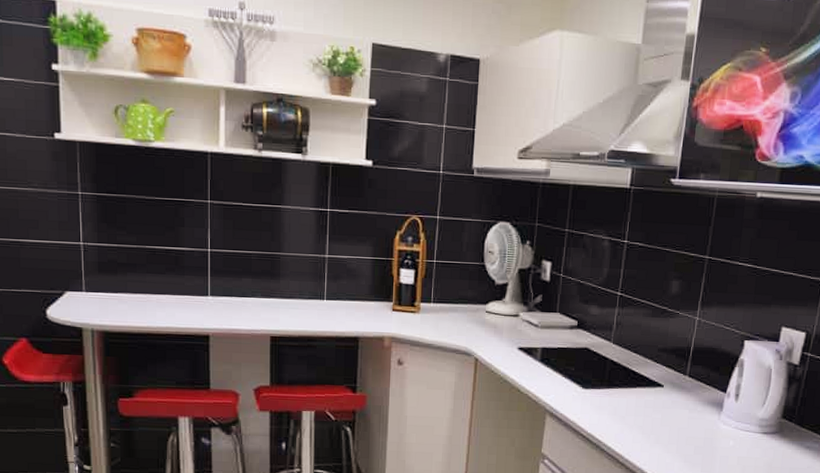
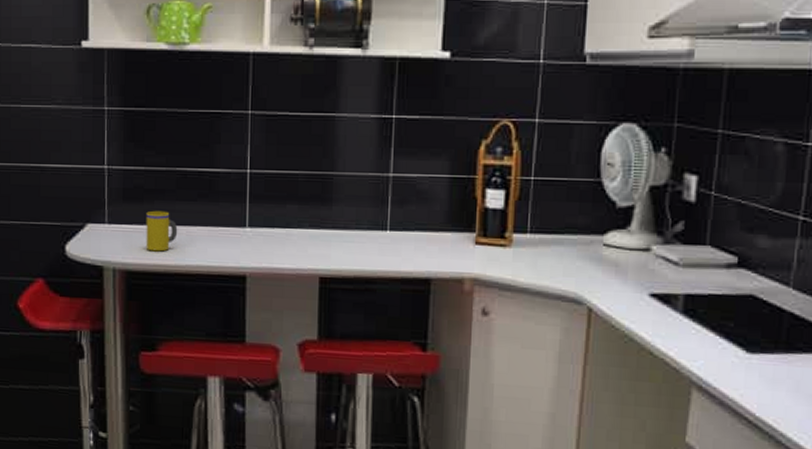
mug: none [120,281,149,316] -> present [146,210,178,252]

